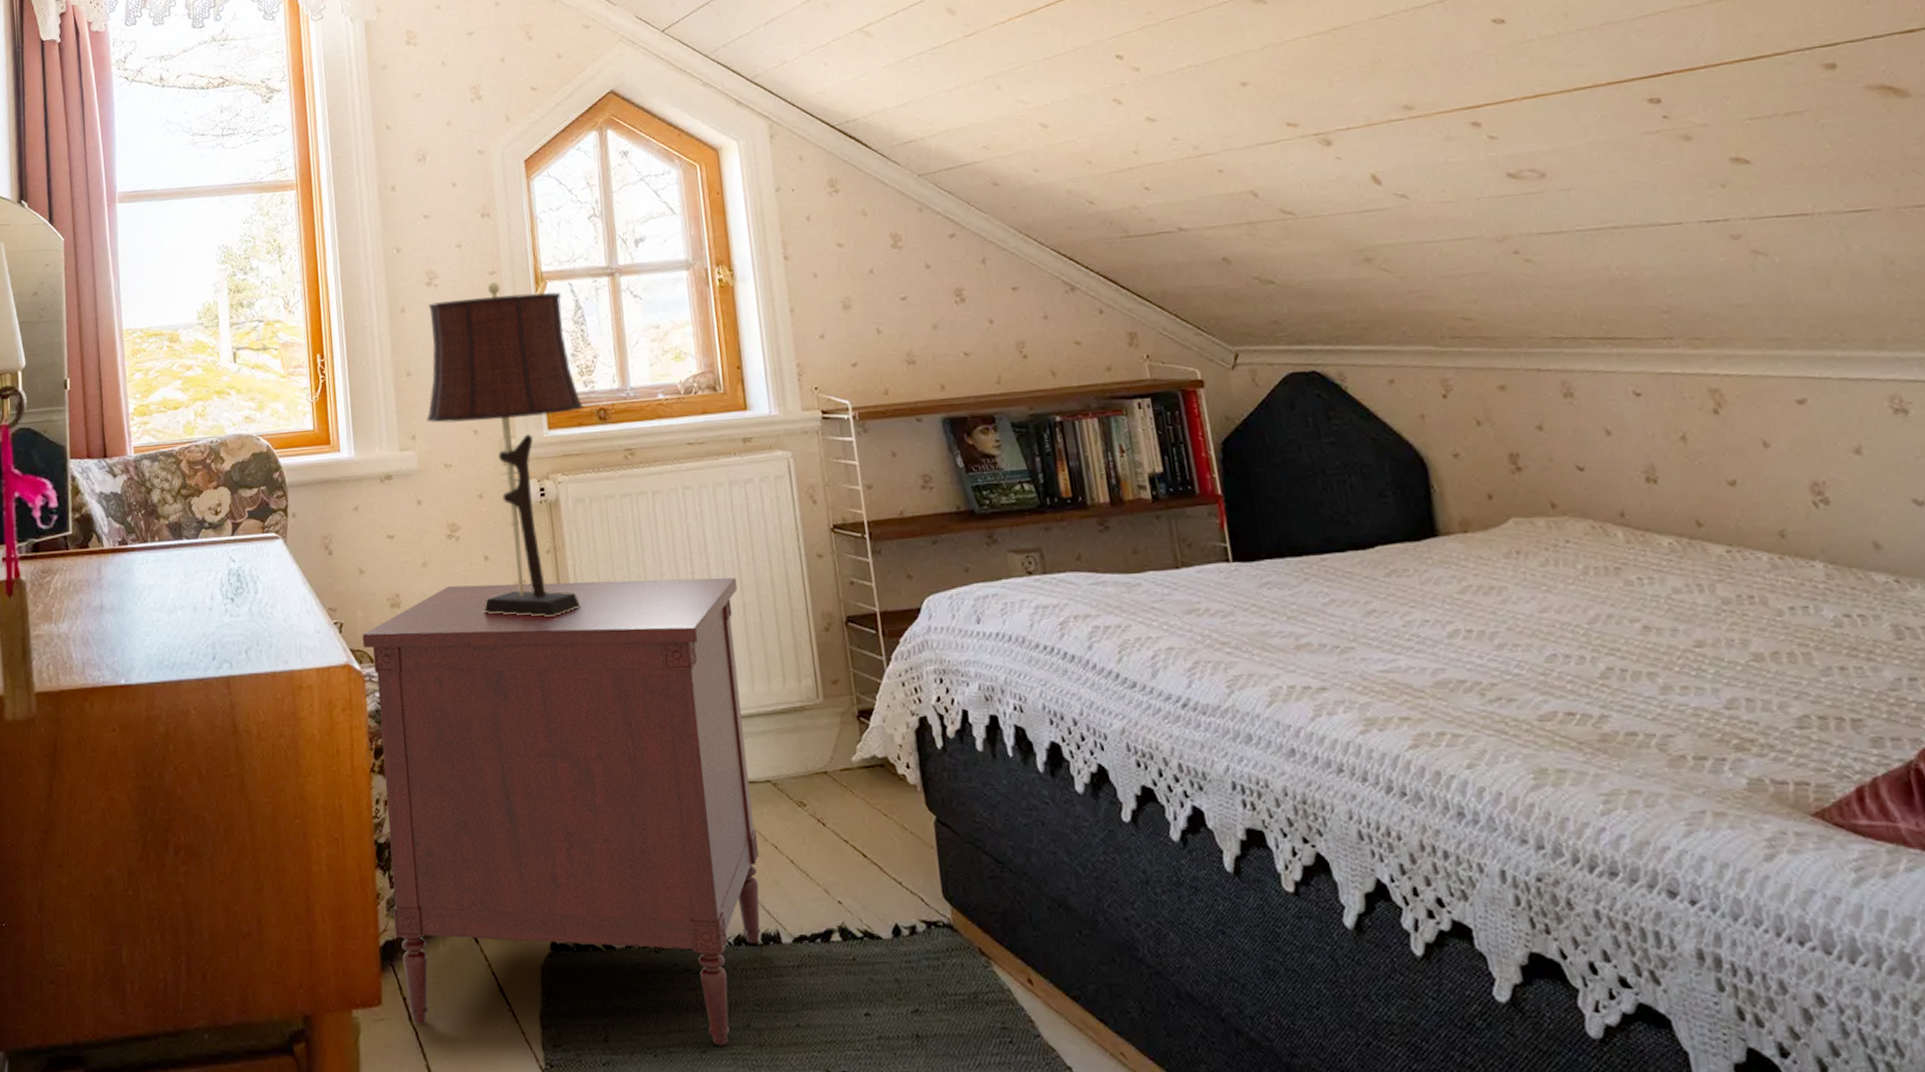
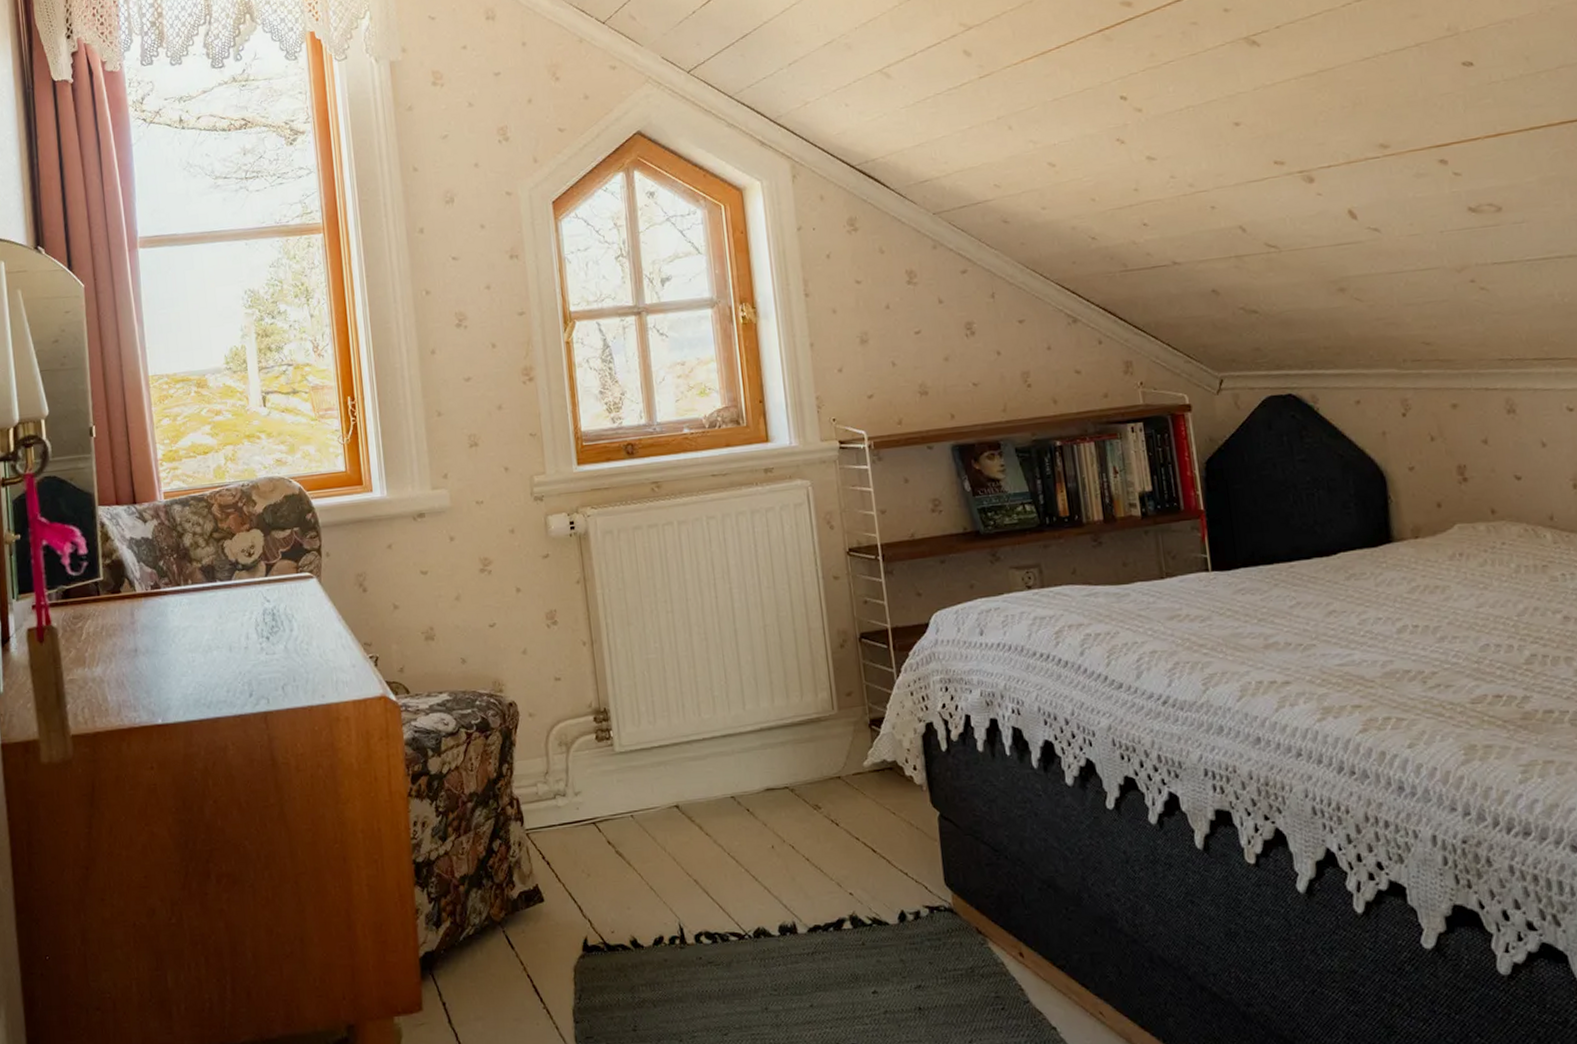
dresser: present [362,577,762,1046] -> none [397,601,779,1028]
table lamp: present [426,281,584,617] -> none [458,321,612,644]

